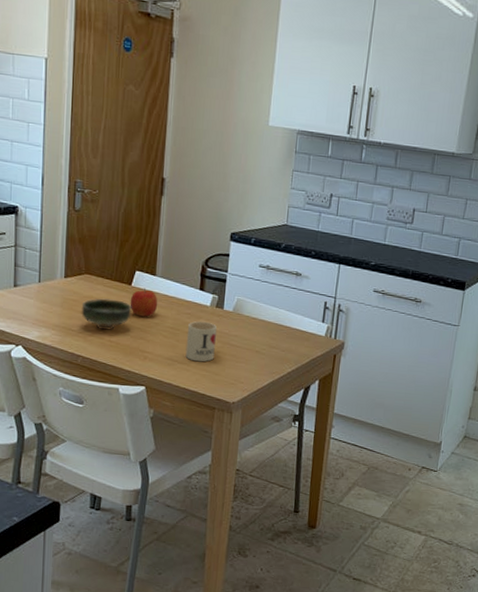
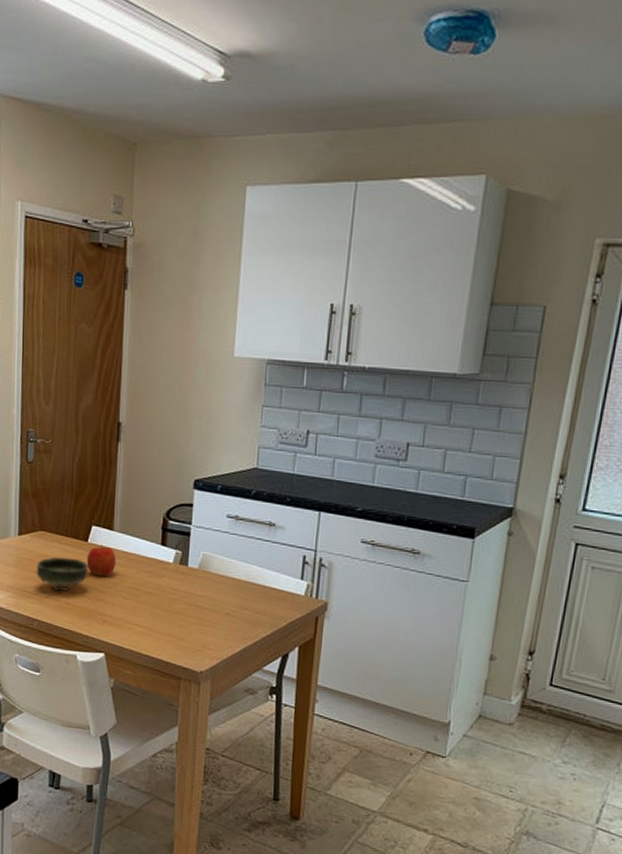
mug: present [185,321,217,362] -> none [147,580,182,626]

